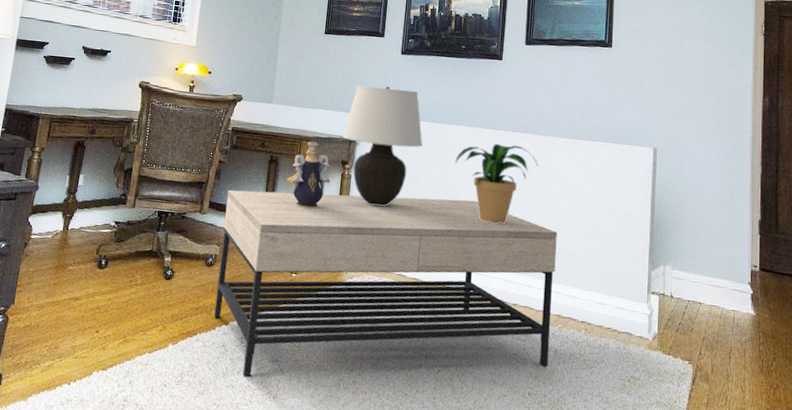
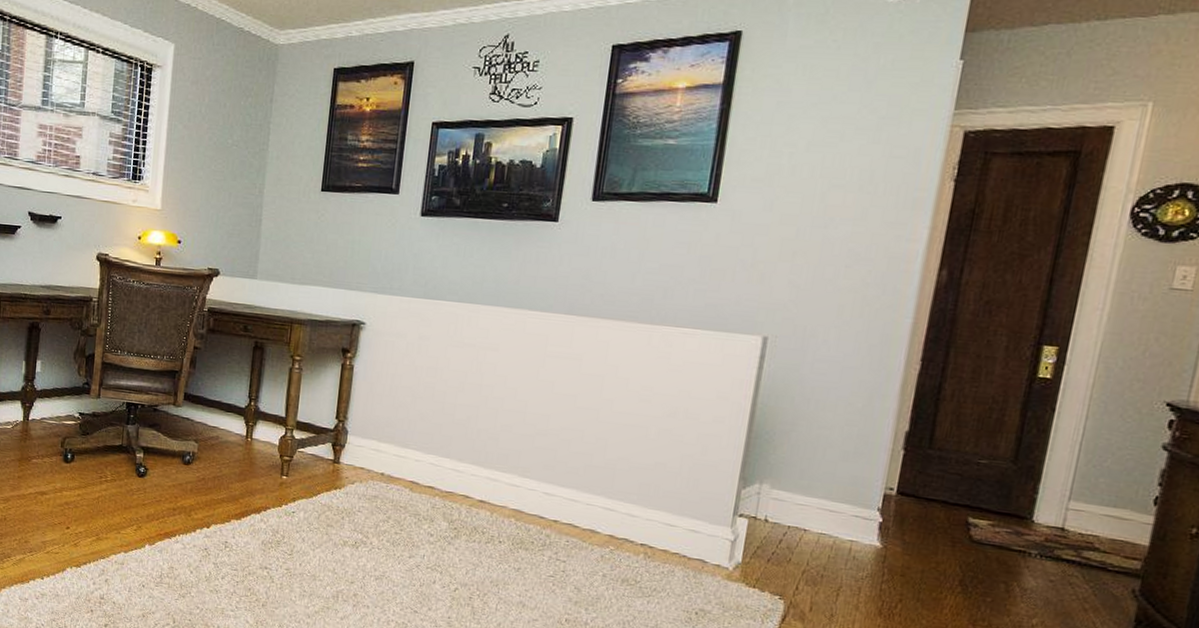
coffee table: present [214,190,557,378] -> none [194,380,618,592]
decorative vase: present [287,141,331,209] -> none [275,324,329,404]
table lamp: present [343,85,423,207] -> none [344,255,446,404]
potted plant: present [455,144,538,225] -> none [487,329,598,428]

